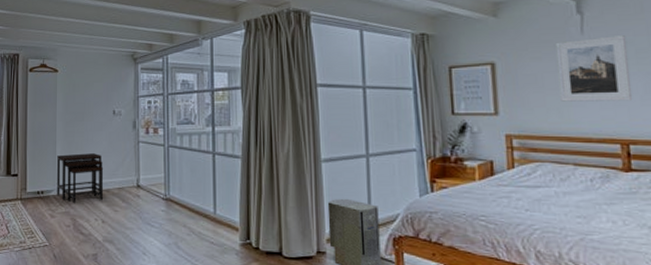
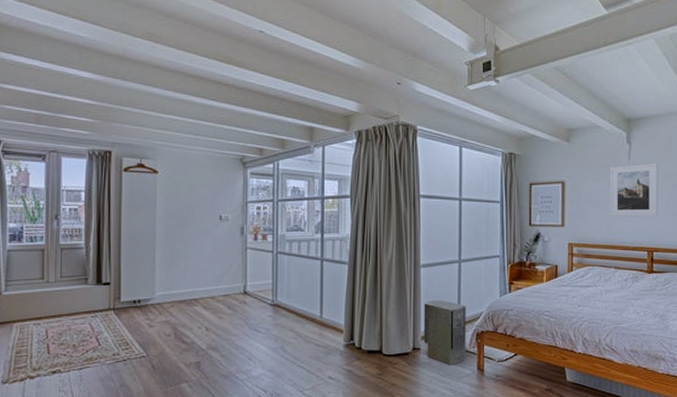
desk: present [57,153,104,203] -> none [156,260,209,311]

